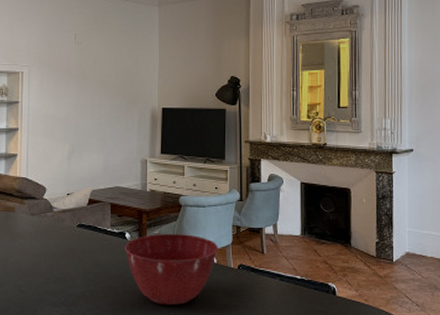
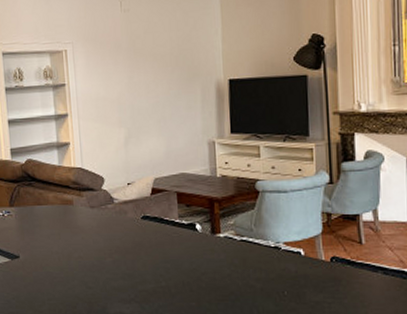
mixing bowl: present [124,233,219,305] -> none [195,223,307,301]

